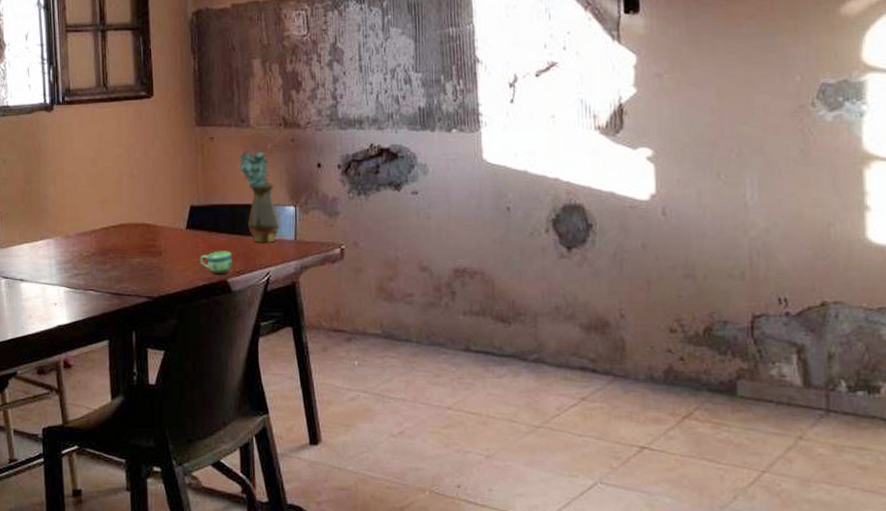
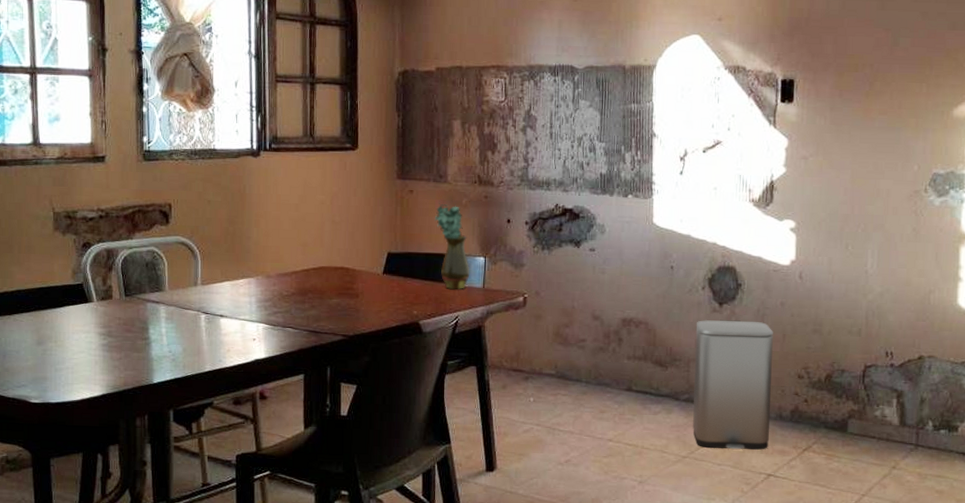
cup: present [199,251,233,274] -> none [394,295,425,317]
pedal bin: none [541,266,639,418] -> present [693,320,773,450]

